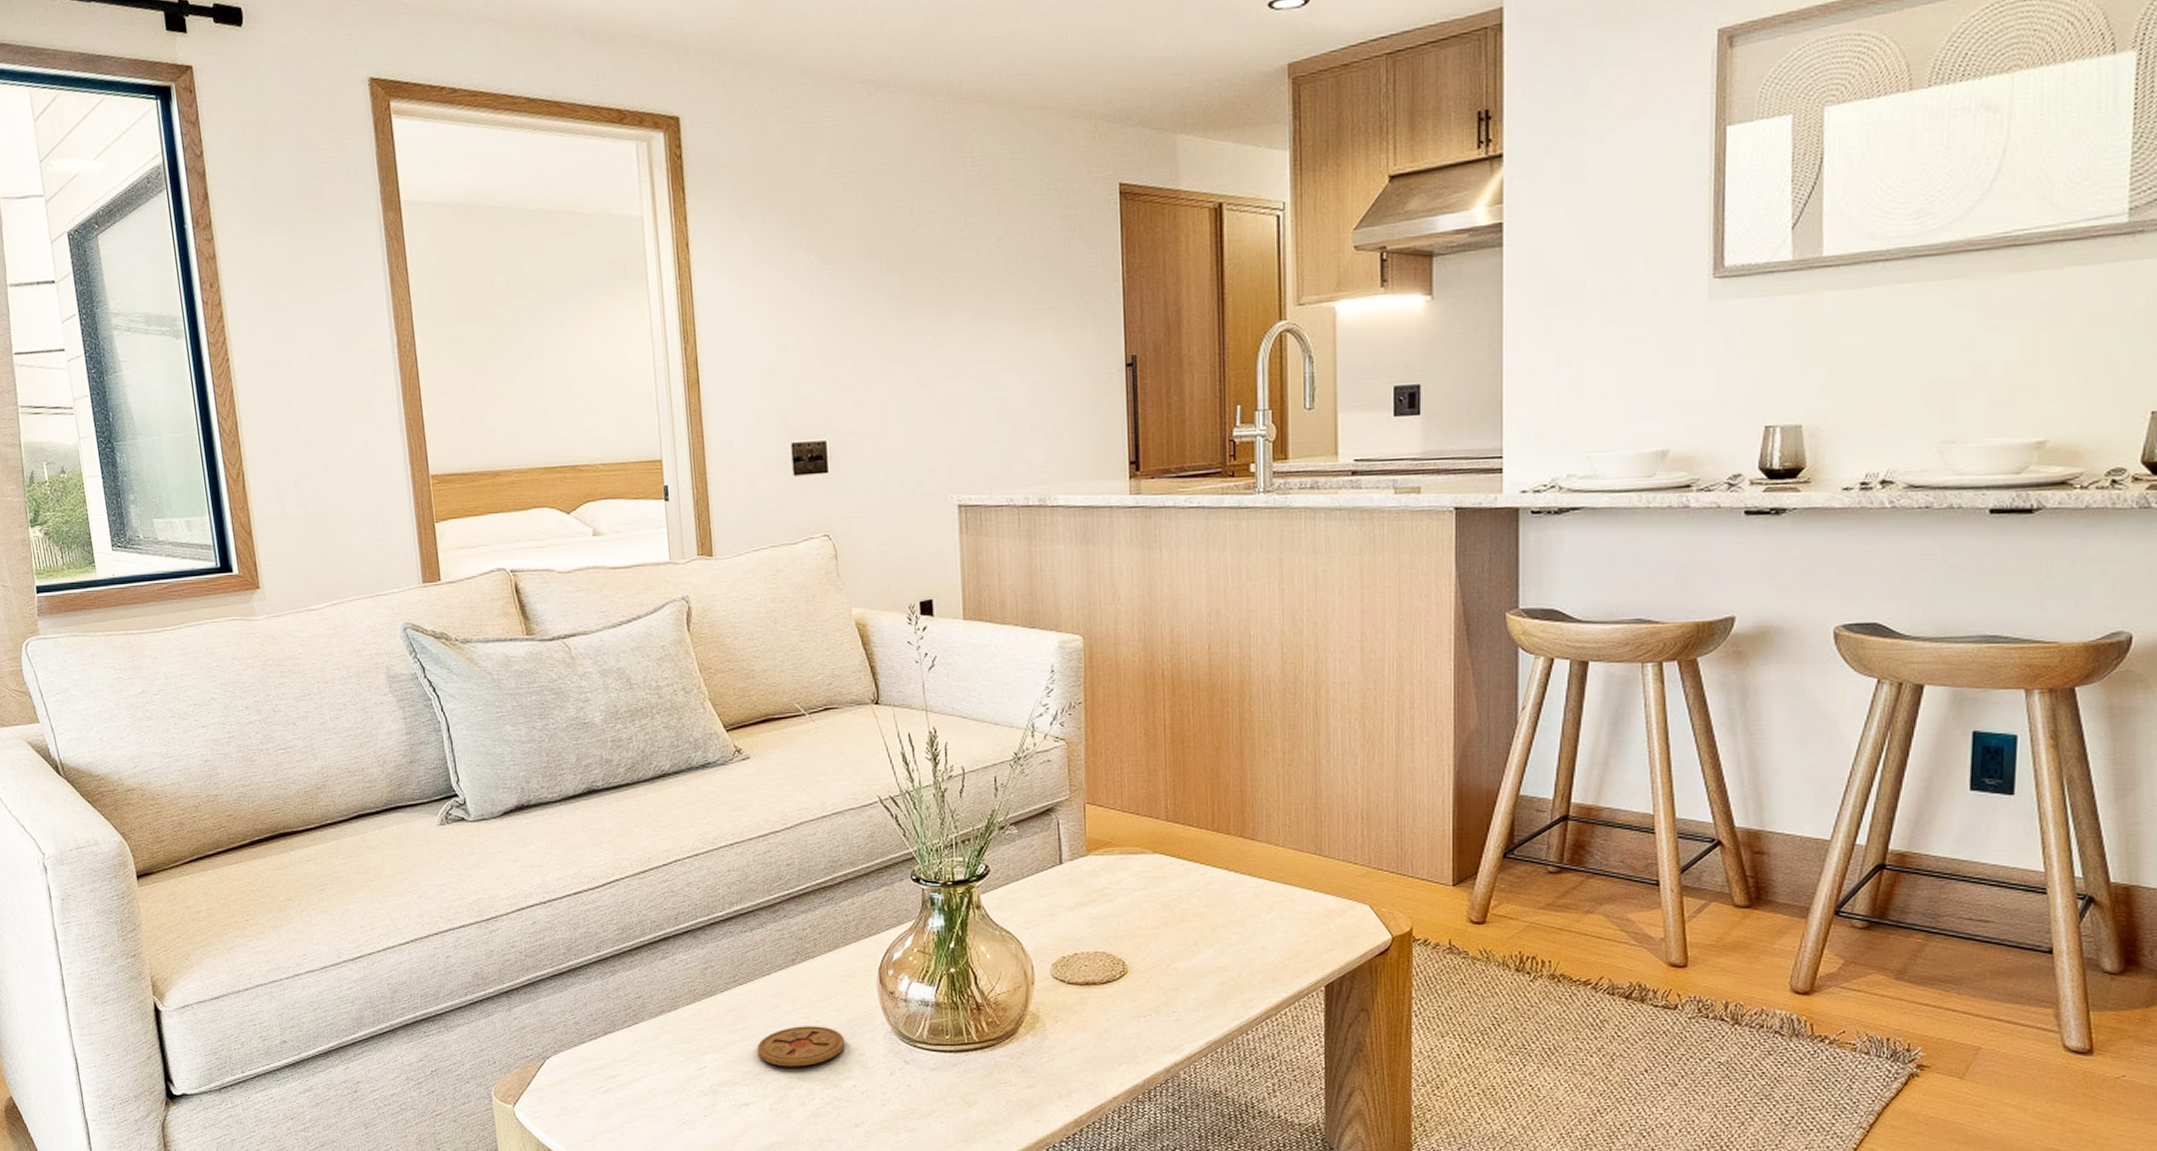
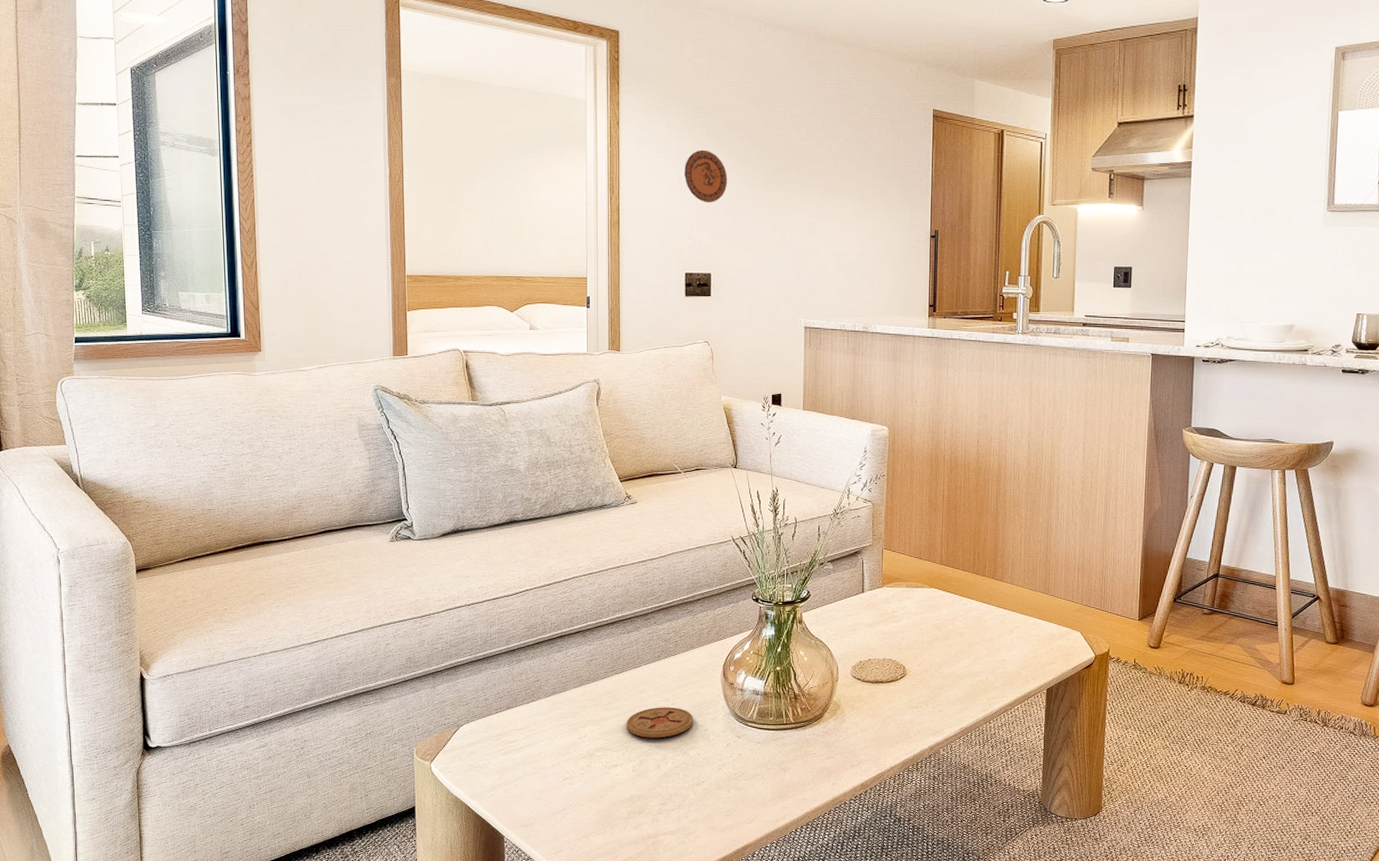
decorative plate: none [779,270,841,345] -> present [684,149,728,203]

